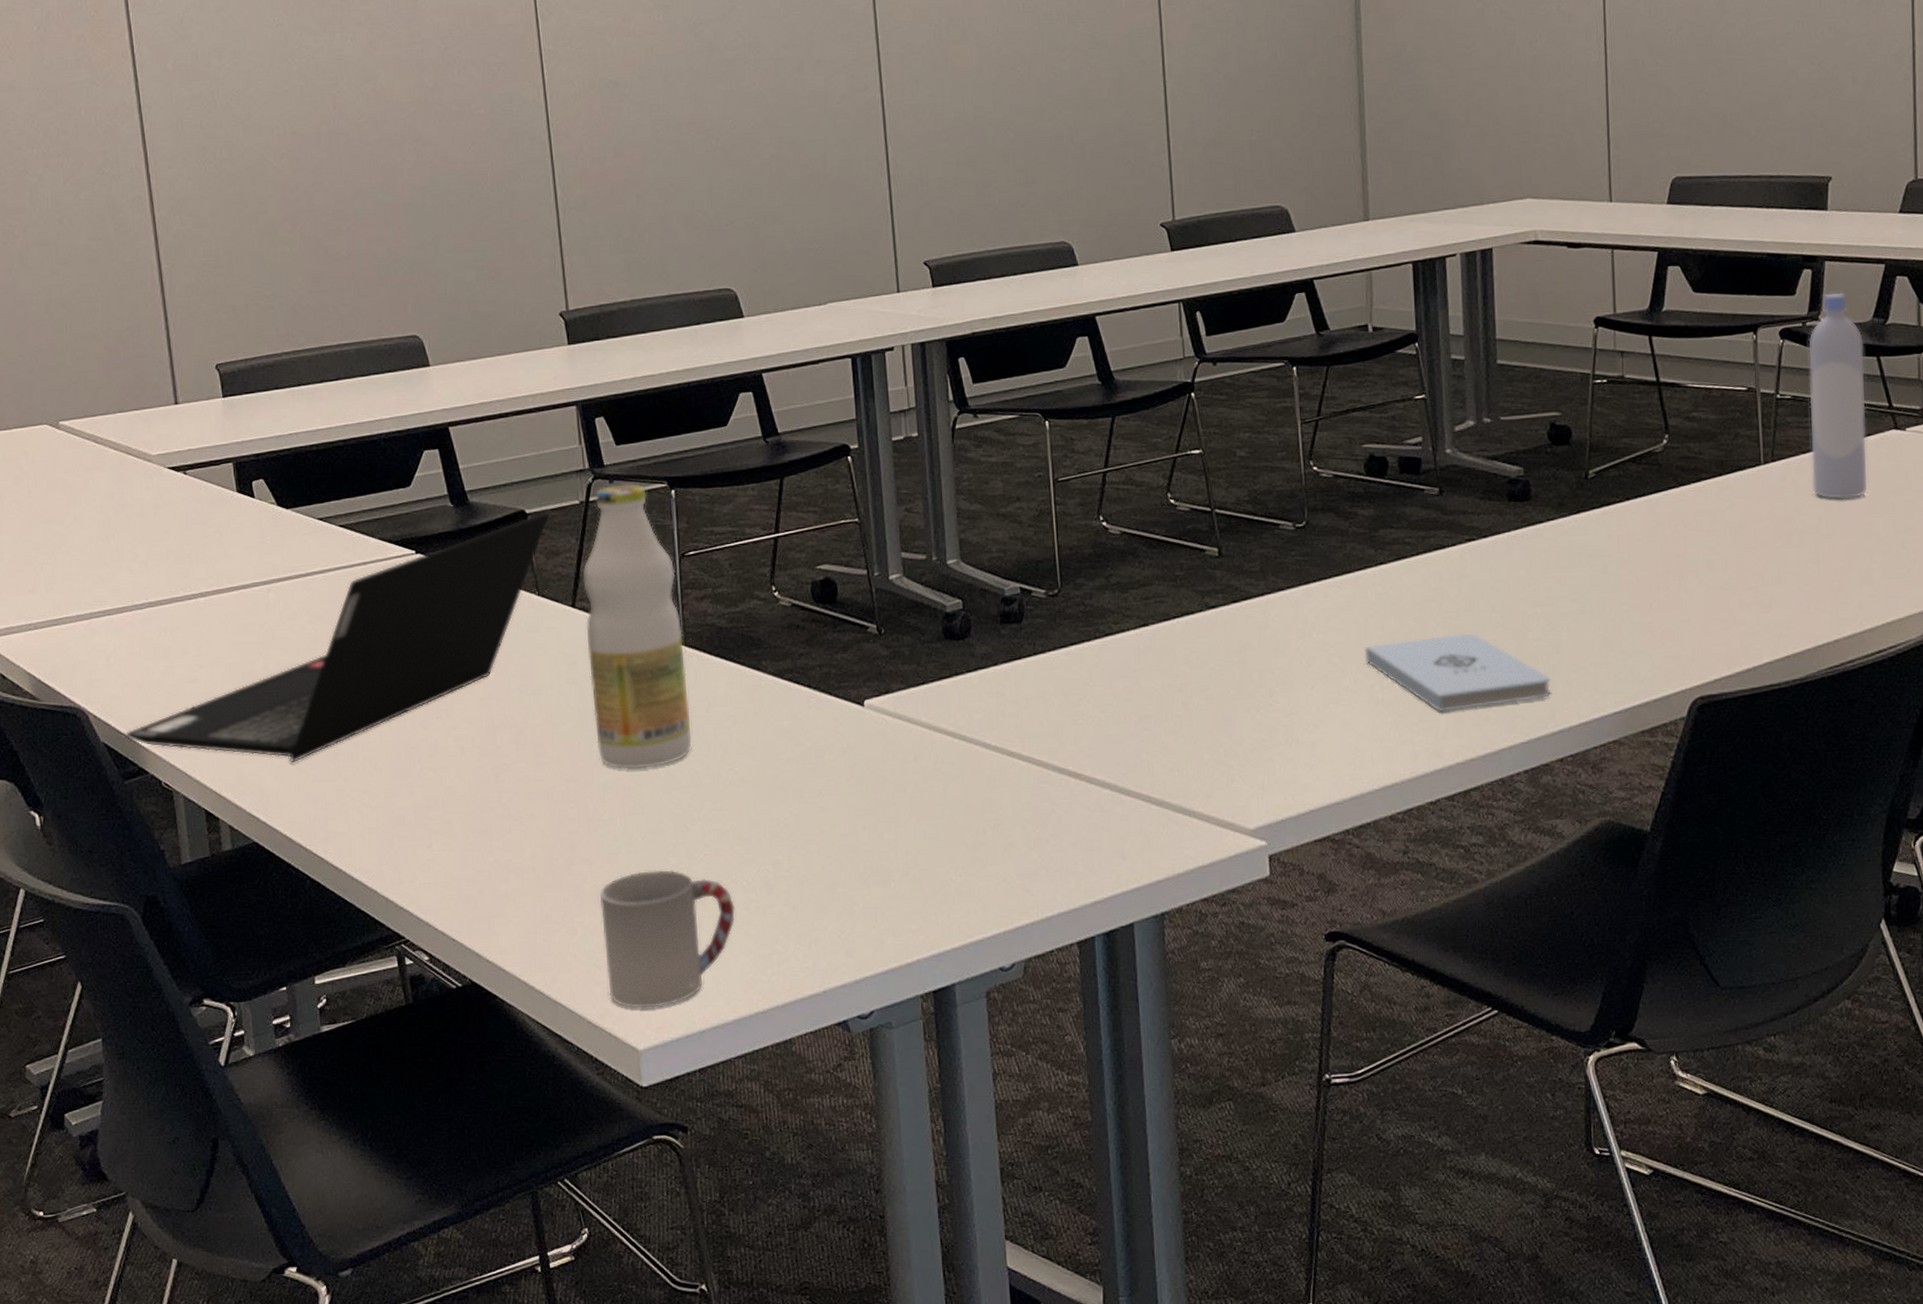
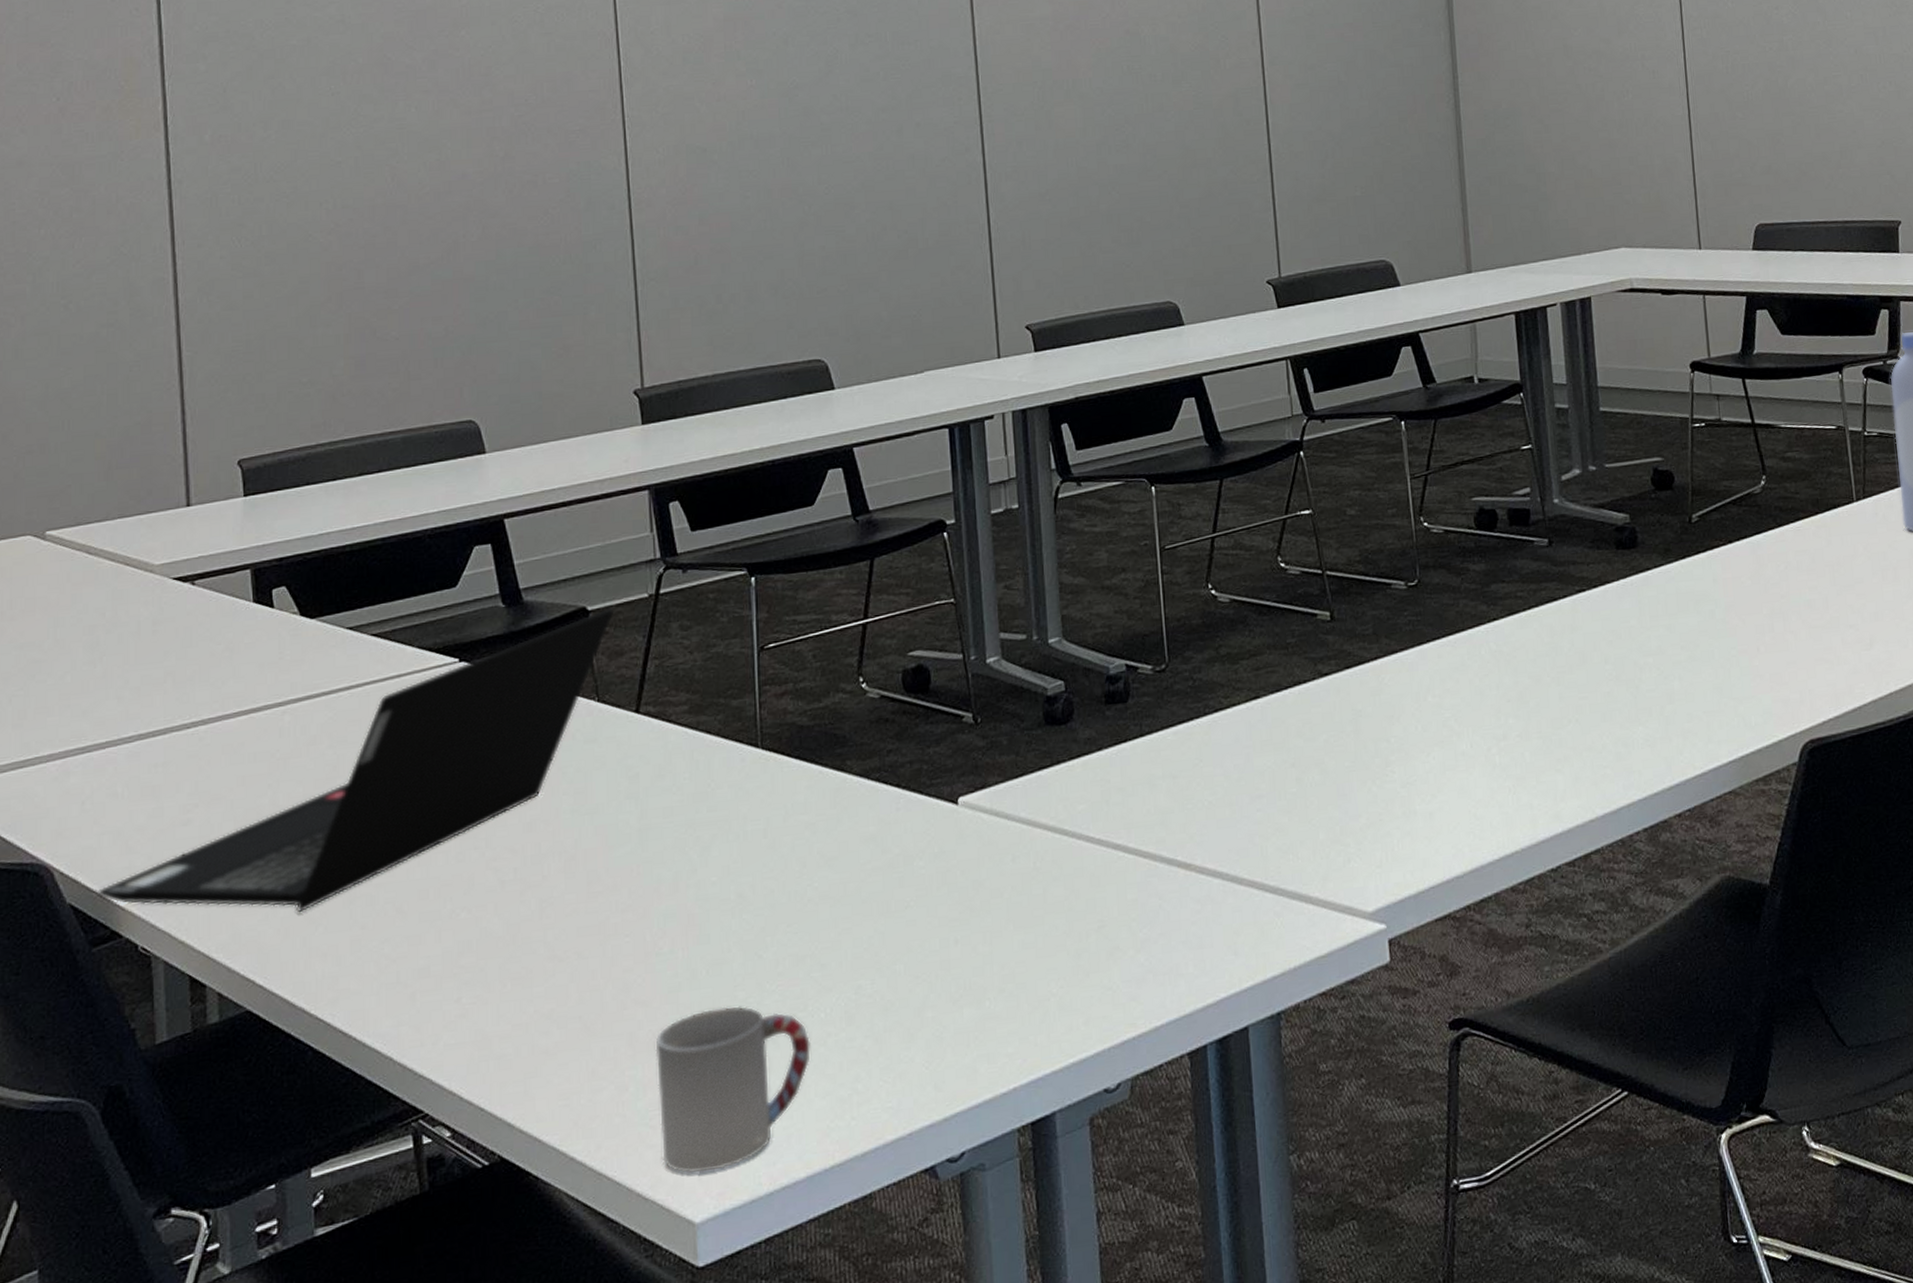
bottle: present [582,483,692,770] -> none [649,572,767,894]
notepad: present [1364,633,1551,713] -> none [1480,687,1666,773]

